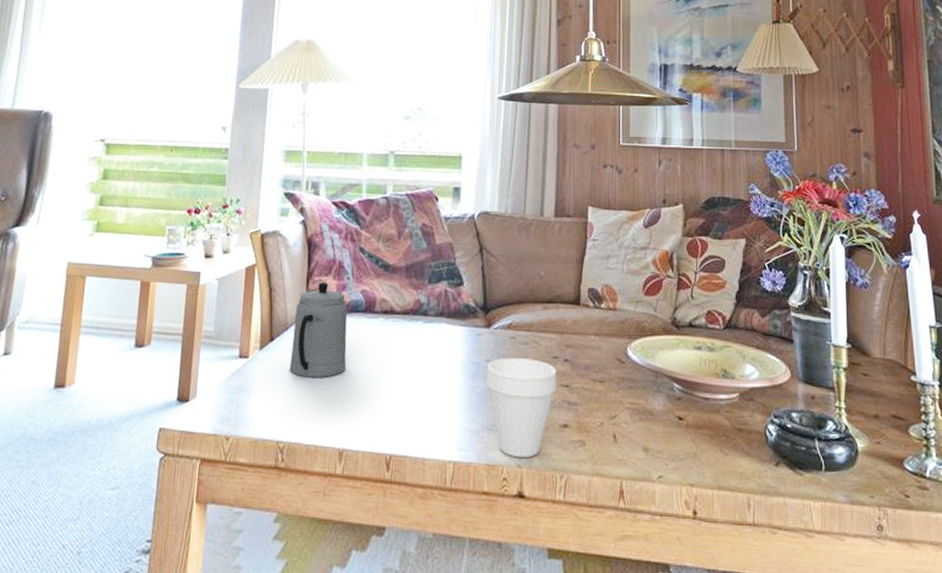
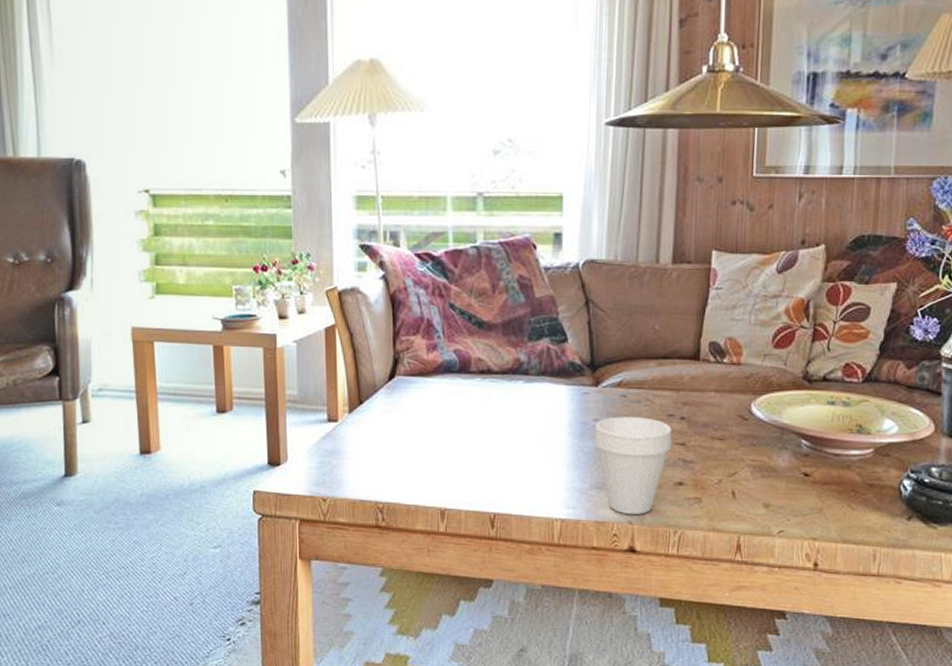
teapot: present [289,282,348,378] -> none [382,342,443,440]

